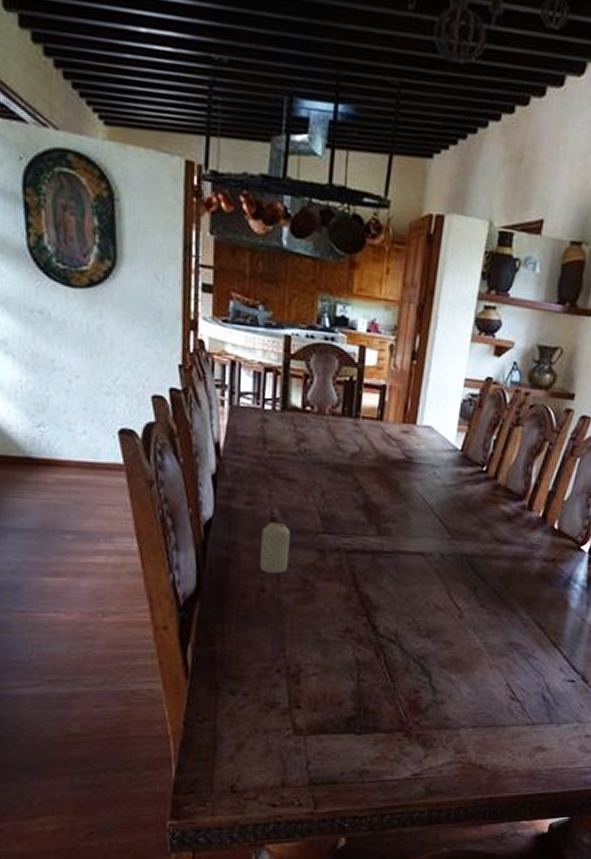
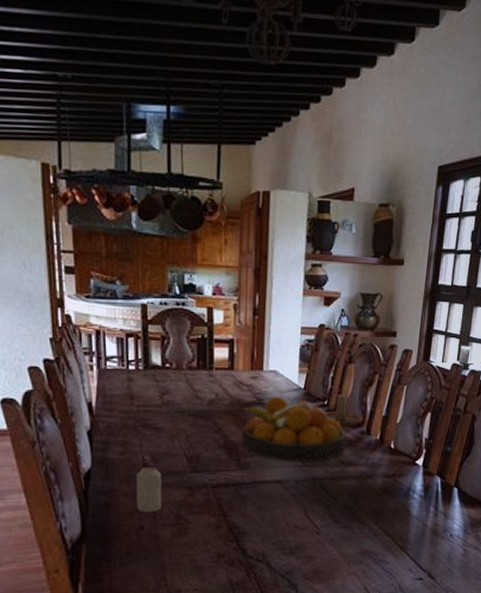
fruit bowl: none [384,455,504,535] -> present [241,396,346,462]
candle holder: none [483,460,526,499] -> present [325,393,363,427]

